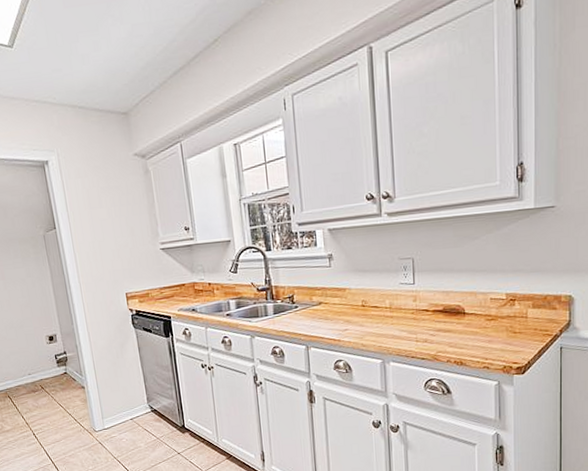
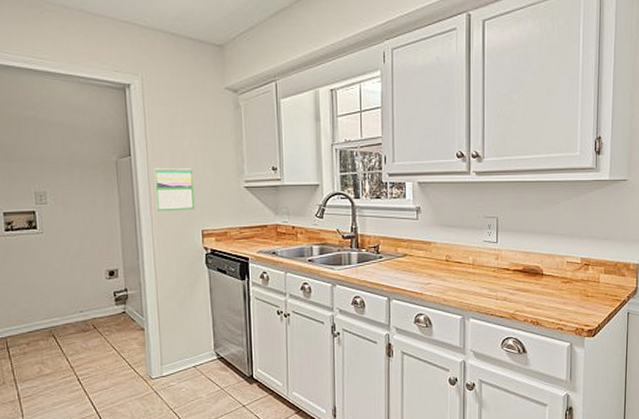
calendar: none [78,235,118,279] -> present [154,167,195,212]

